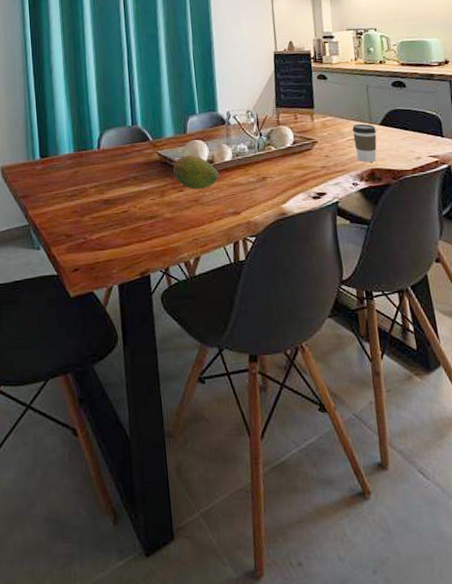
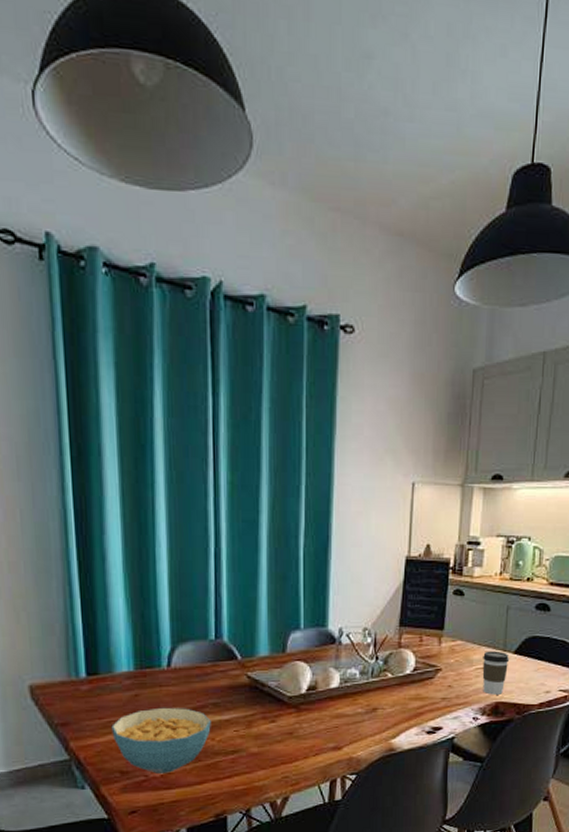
cereal bowl: none [58,181,133,236] -> present [111,707,211,774]
fruit: present [173,155,220,189] -> none [265,679,322,720]

